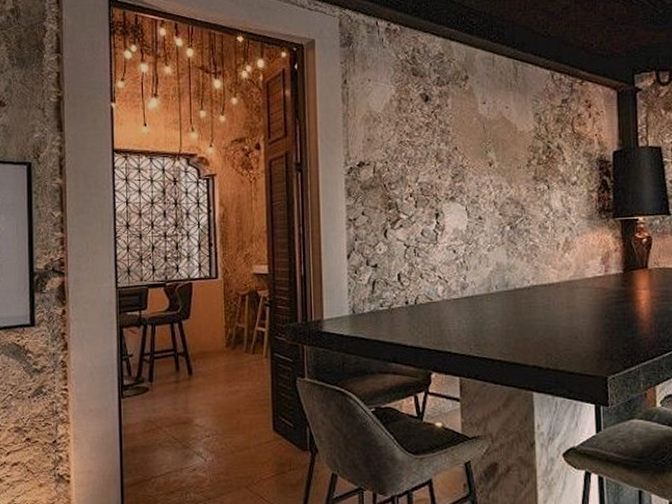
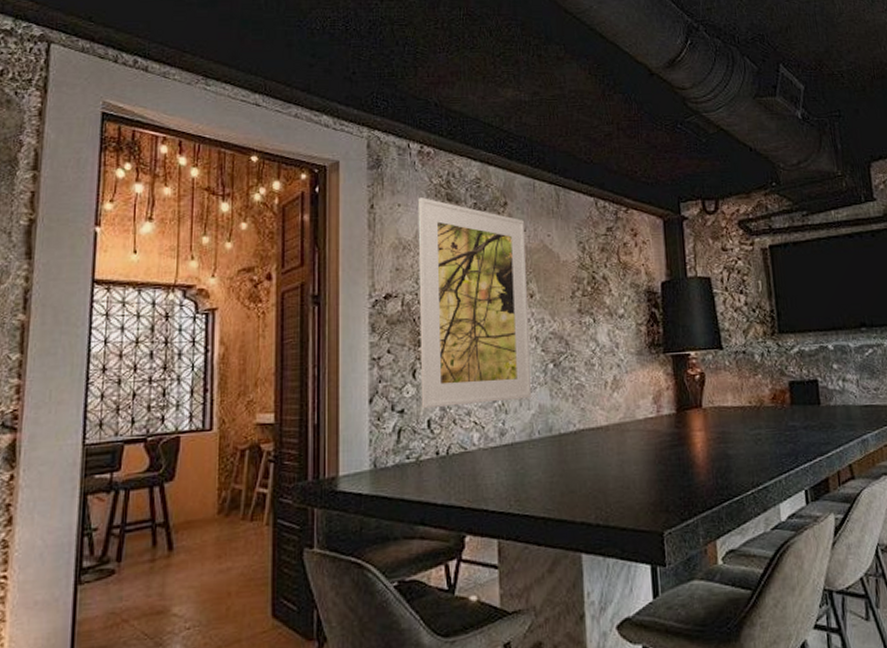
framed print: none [386,73,491,264] -> present [417,197,532,409]

